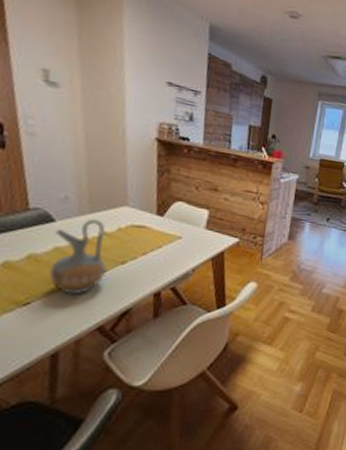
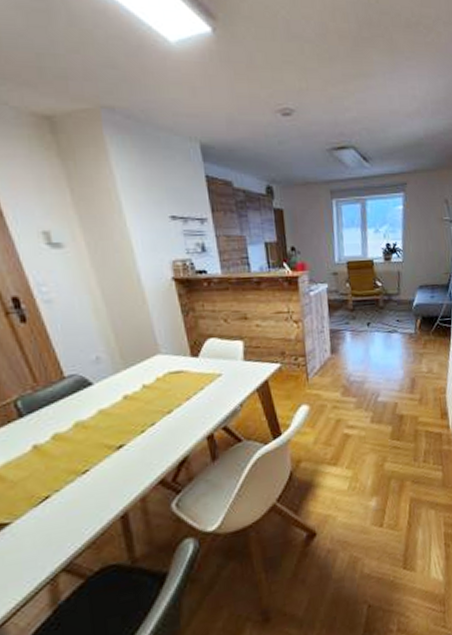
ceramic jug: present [49,218,107,295] -> none [95,373,156,455]

